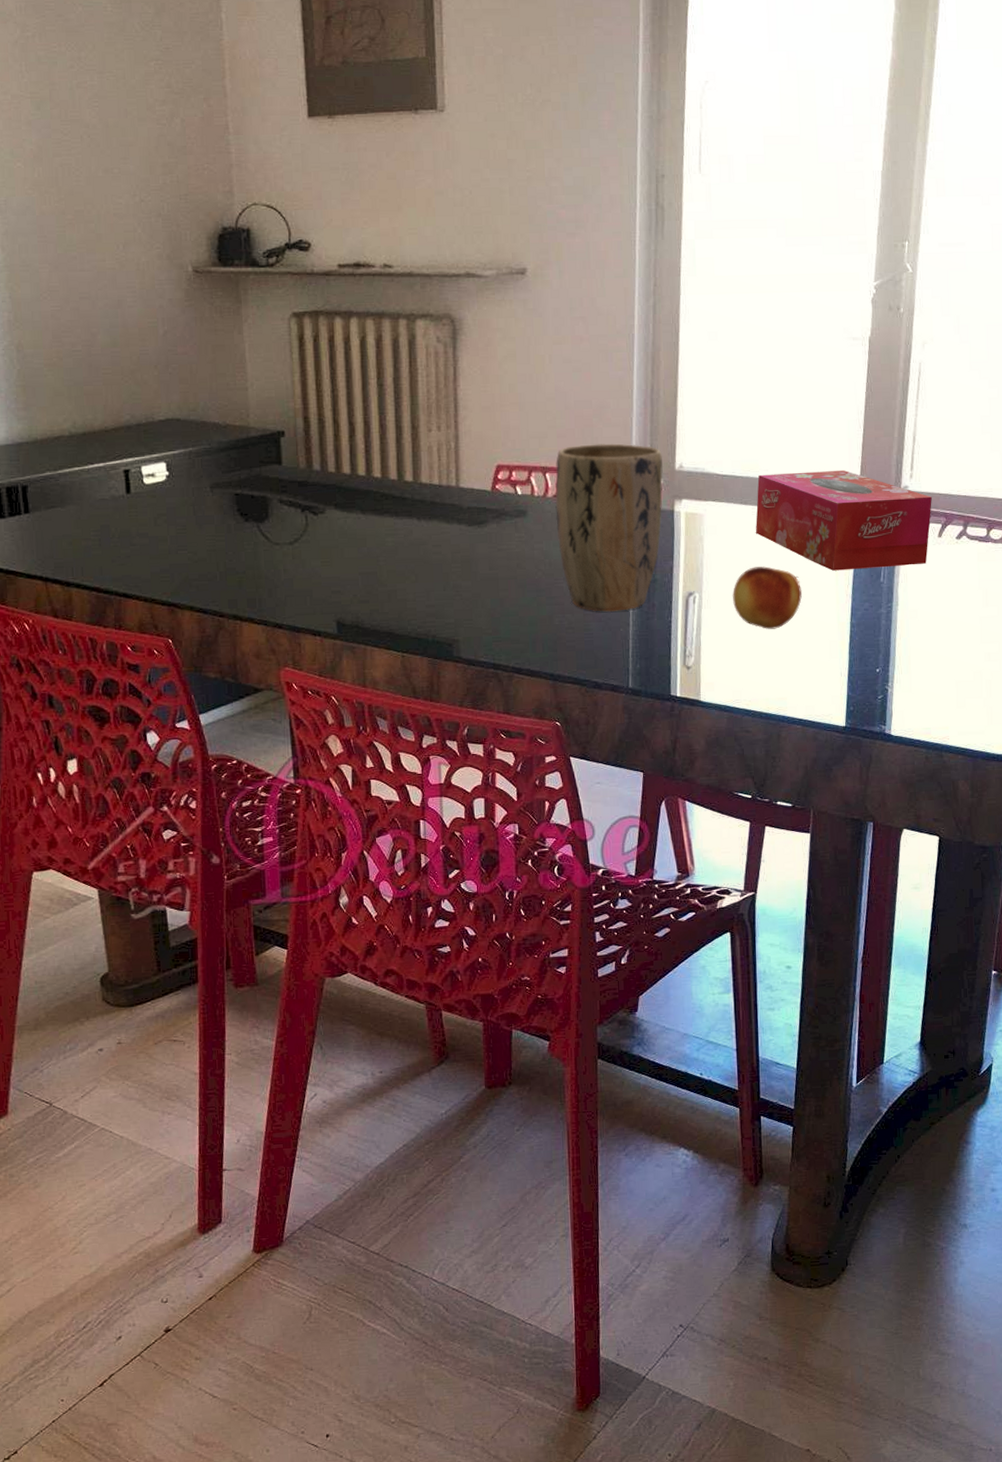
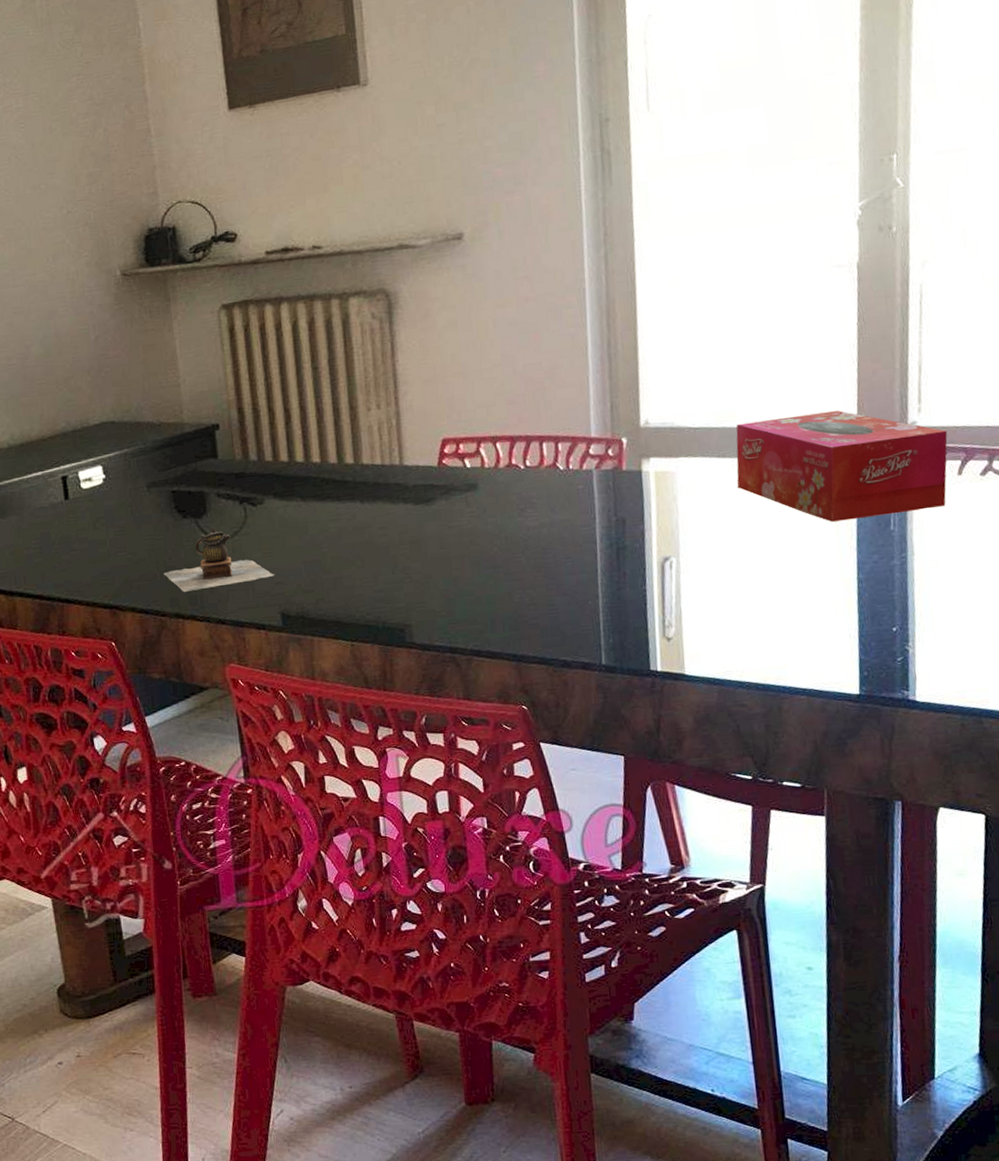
teapot: none [223,533,332,594] -> present [163,527,275,592]
plant pot: present [555,443,663,612] -> none [506,403,628,585]
fruit: present [733,566,802,631] -> none [715,523,797,593]

